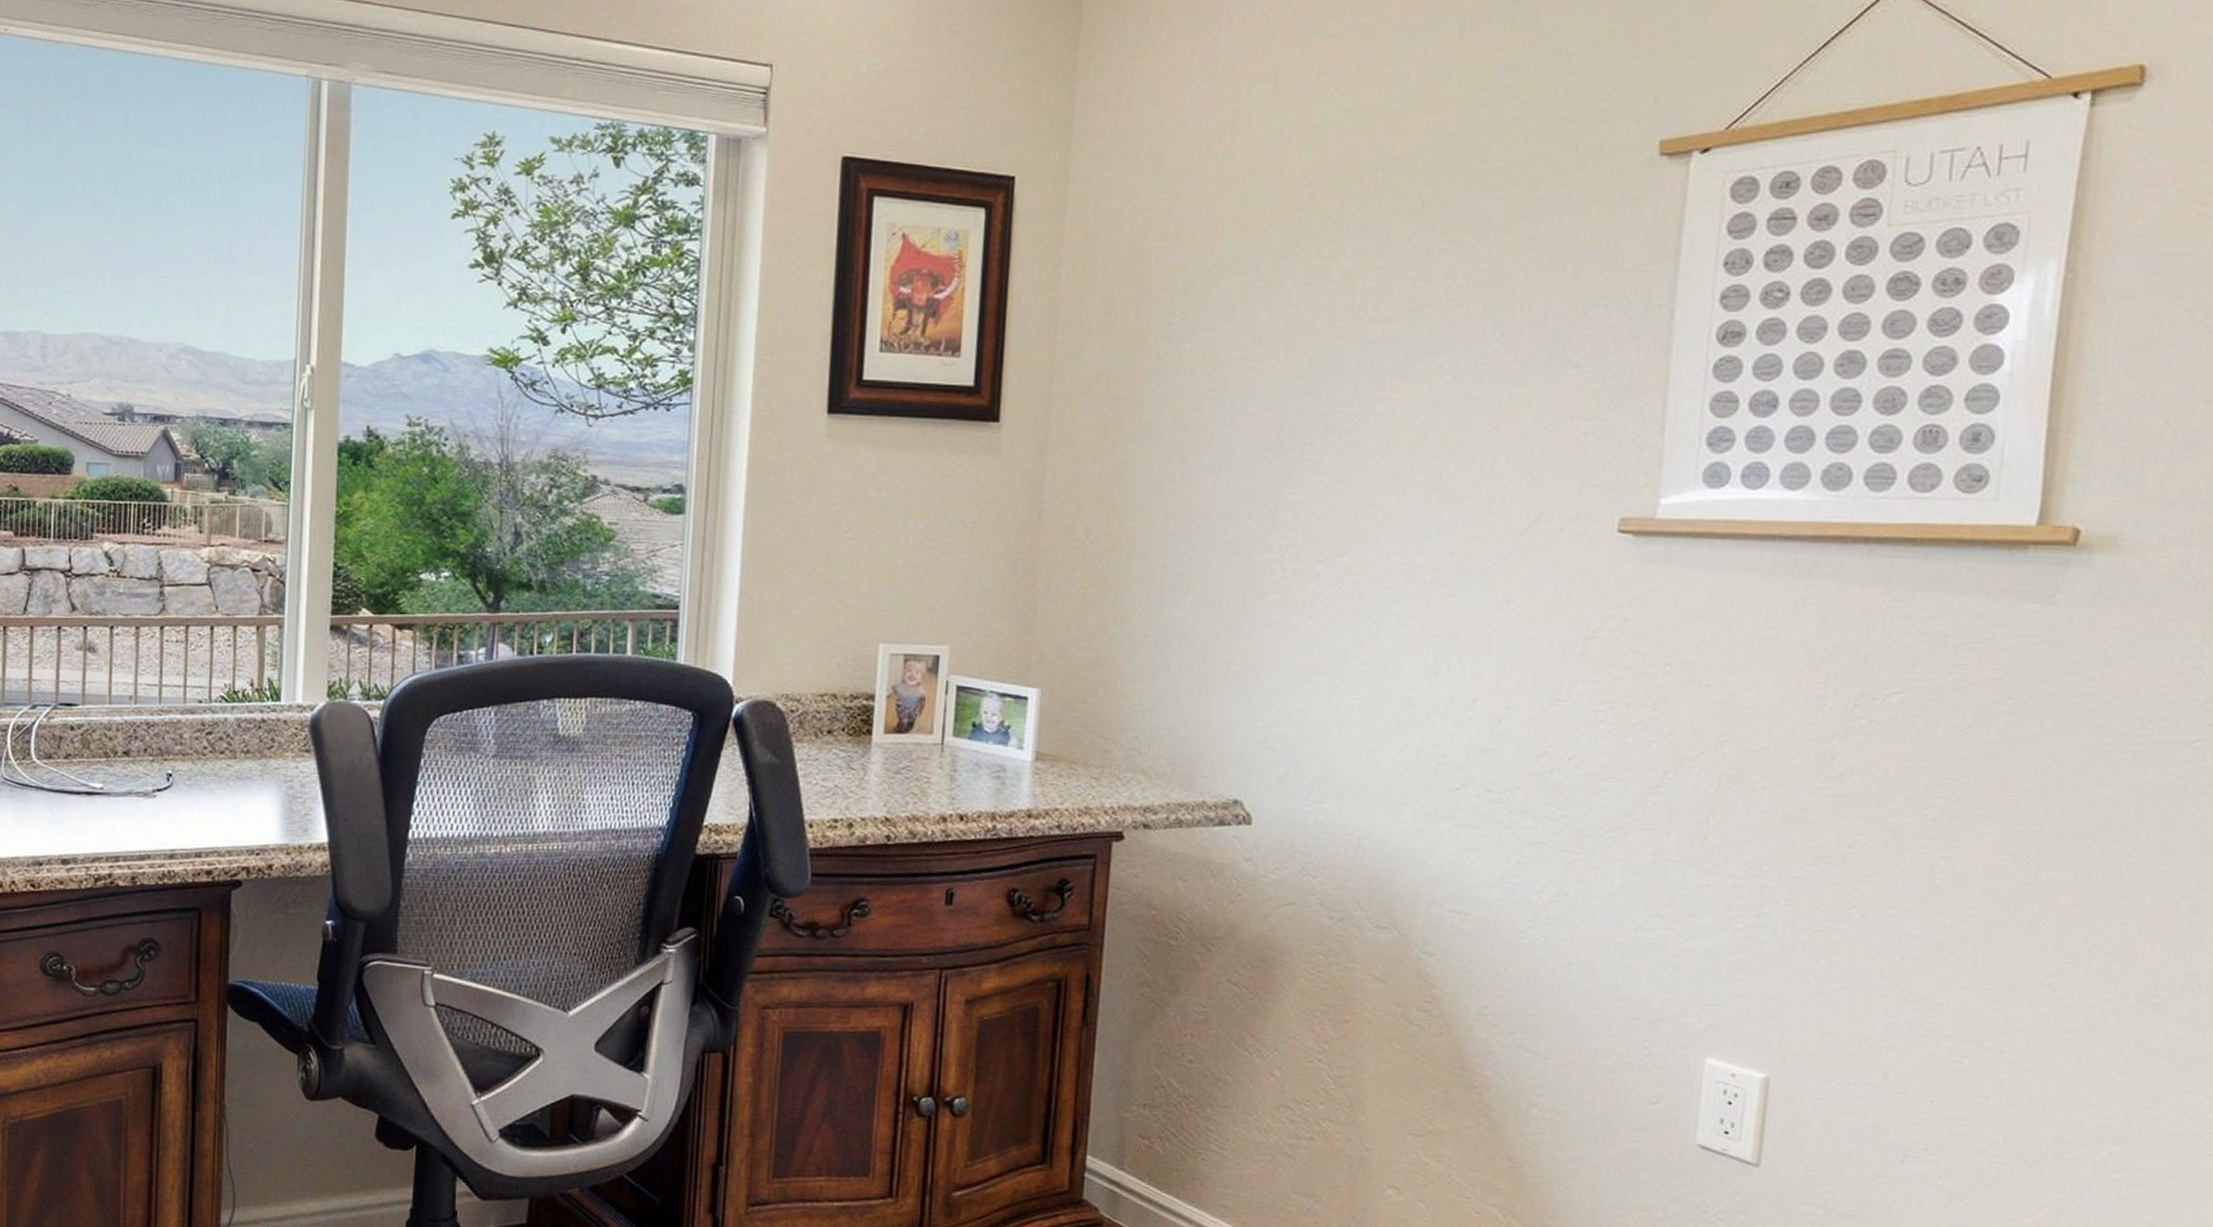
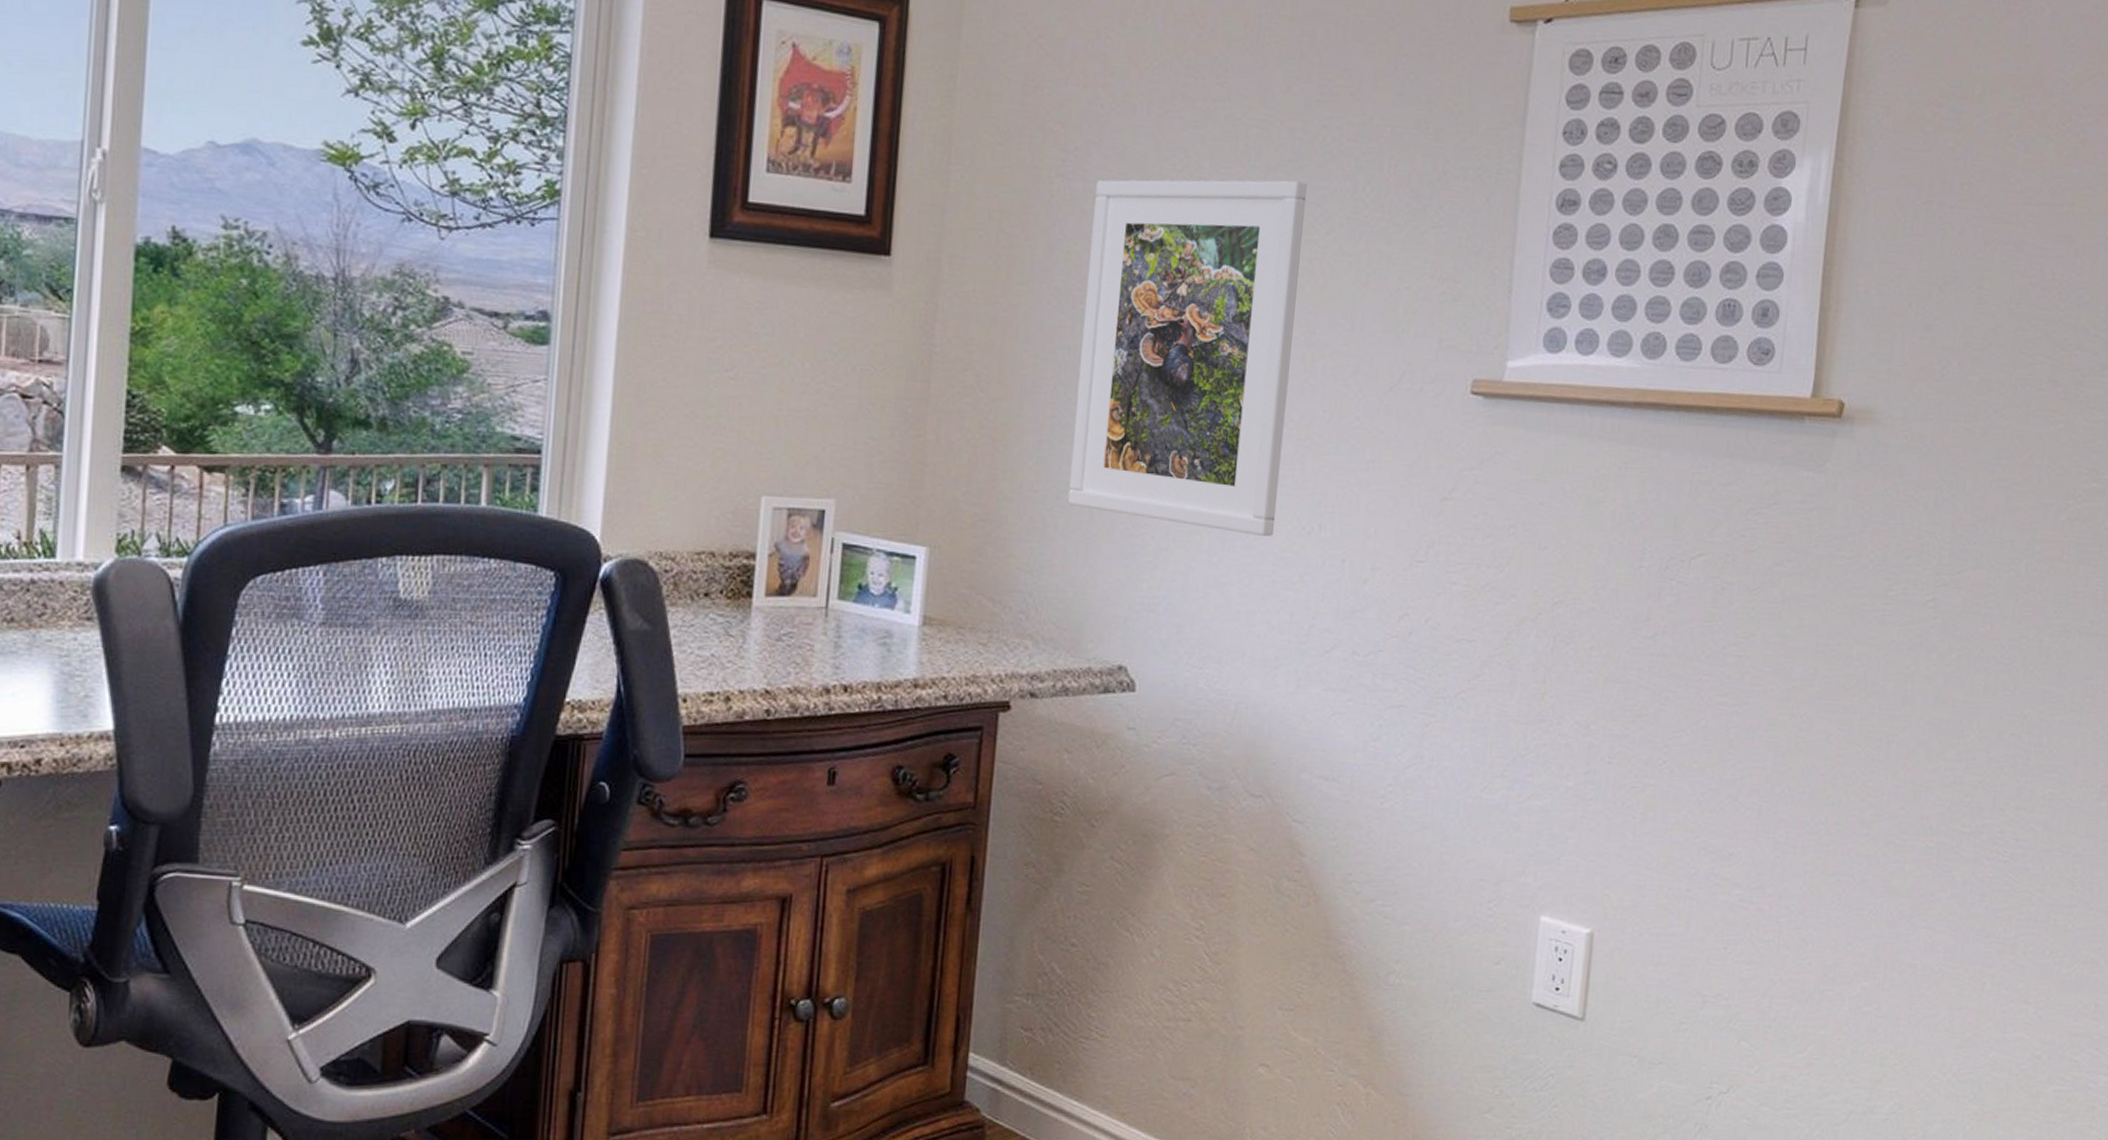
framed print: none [1179,329,1431,676] -> present [1068,179,1308,536]

